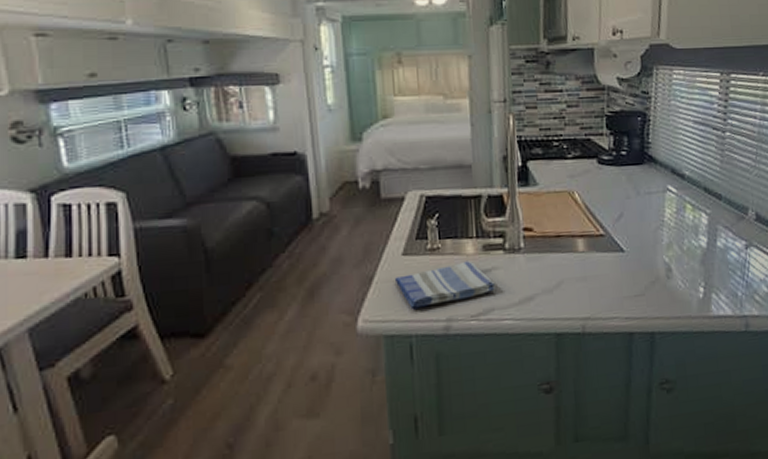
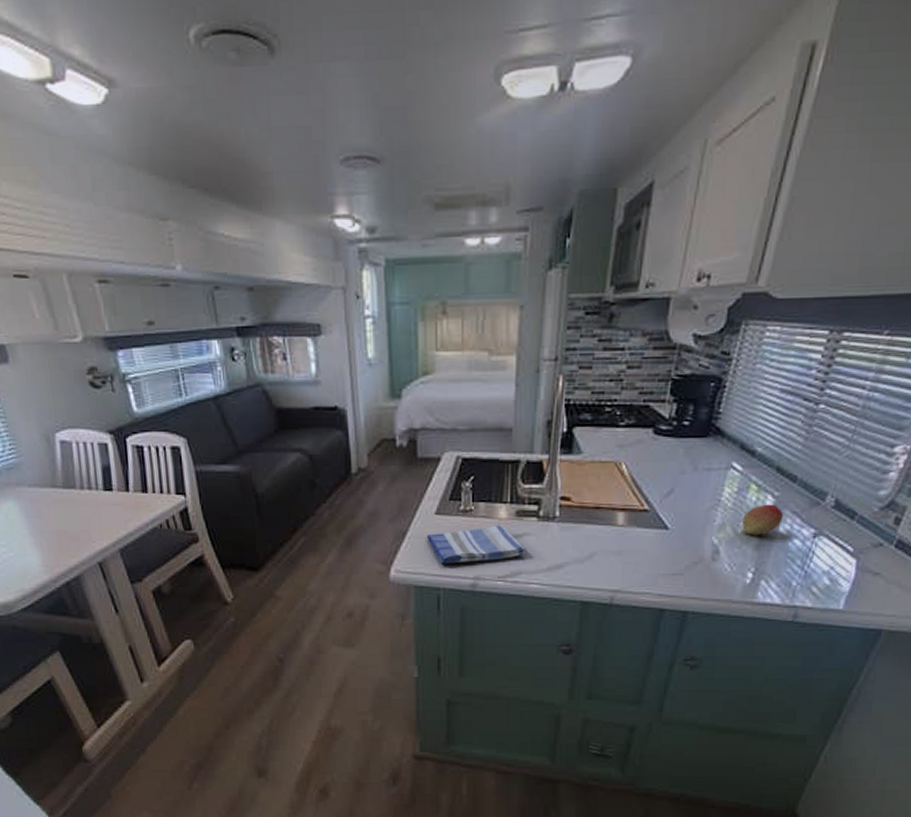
fruit: none [685,220,718,251] -> present [742,504,784,535]

